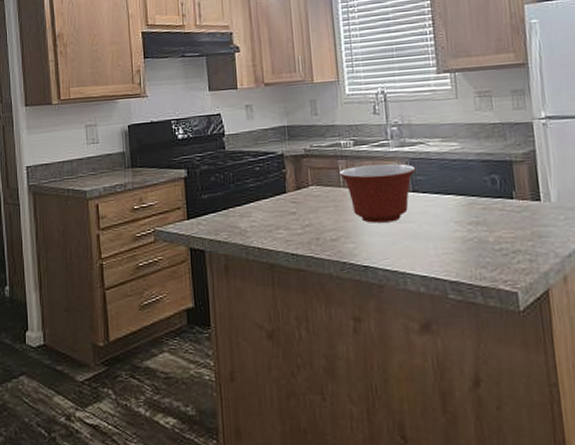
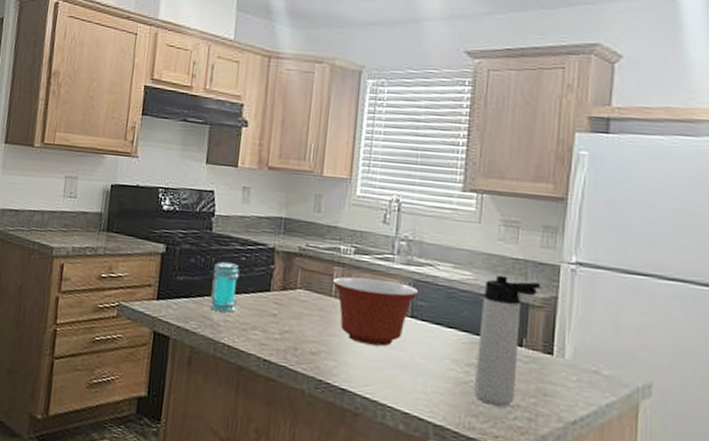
jar: none [233,174,259,219] -> present [209,262,240,313]
thermos bottle: none [471,140,520,255] -> present [474,275,541,407]

